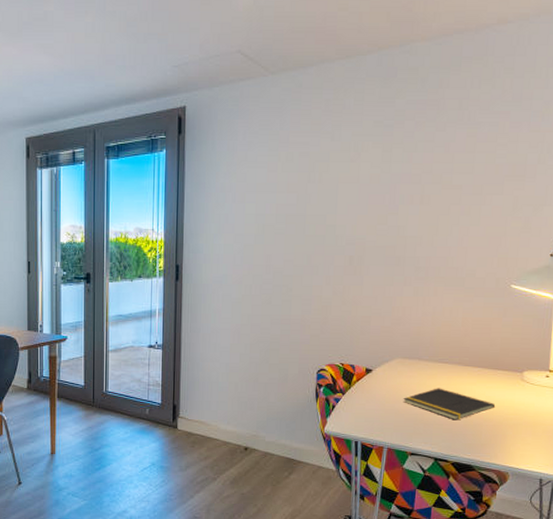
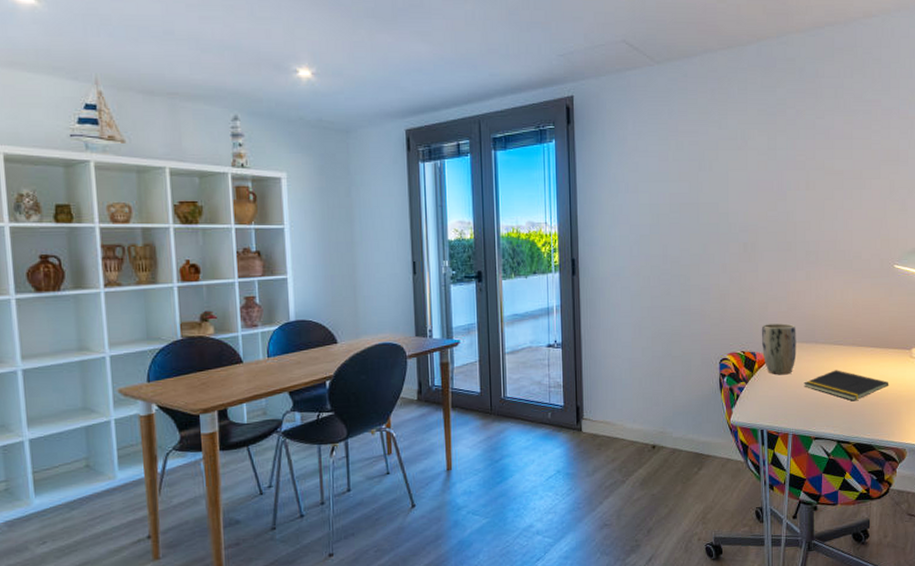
plant pot: none [361,338,399,389] -> present [761,323,797,375]

